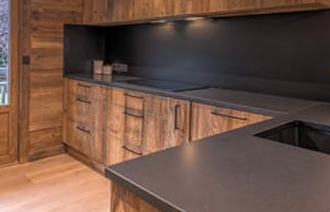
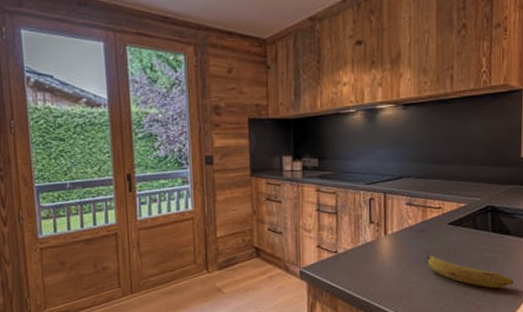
fruit: none [226,165,320,203] -> present [423,255,514,289]

